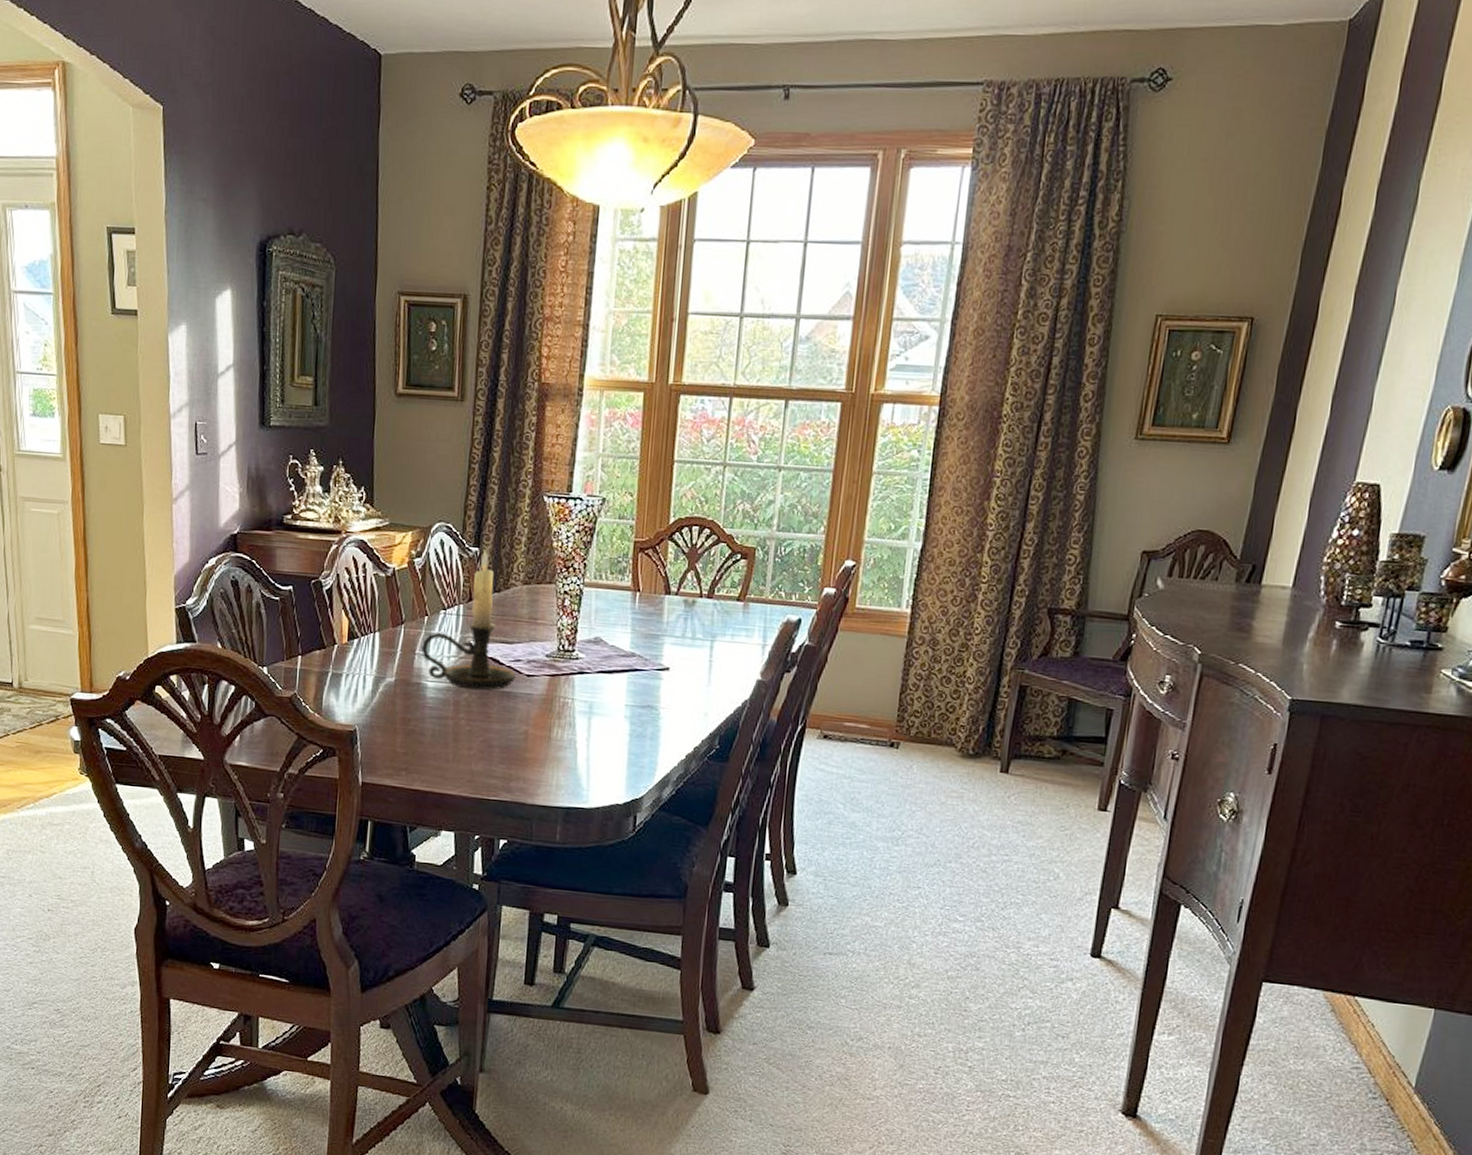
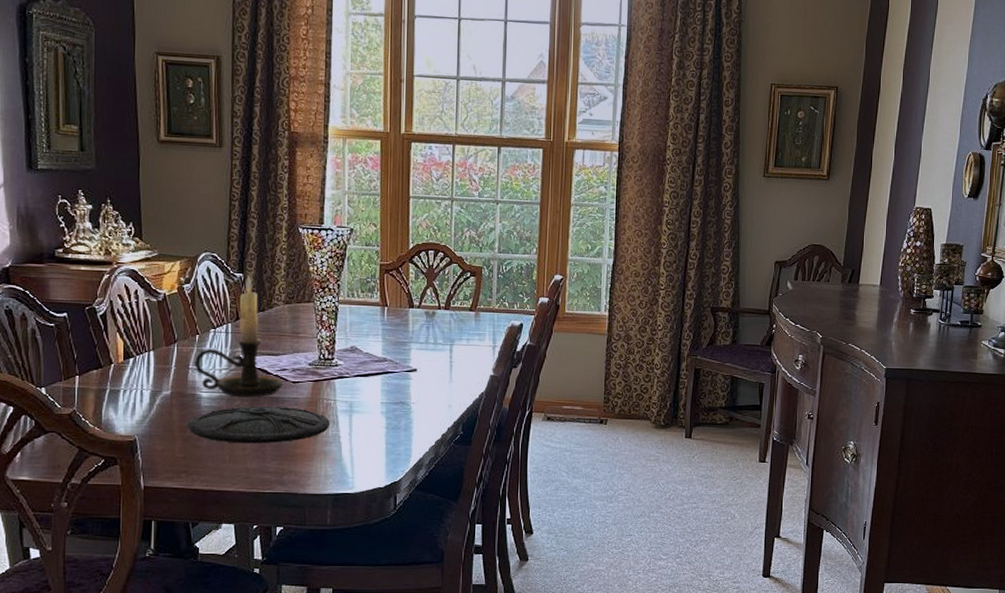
plate: none [411,700,566,744] -> present [188,406,330,444]

